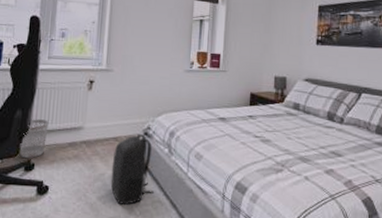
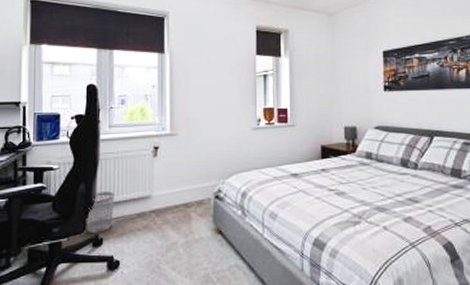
backpack: present [110,134,154,205] -> none [184,198,230,273]

